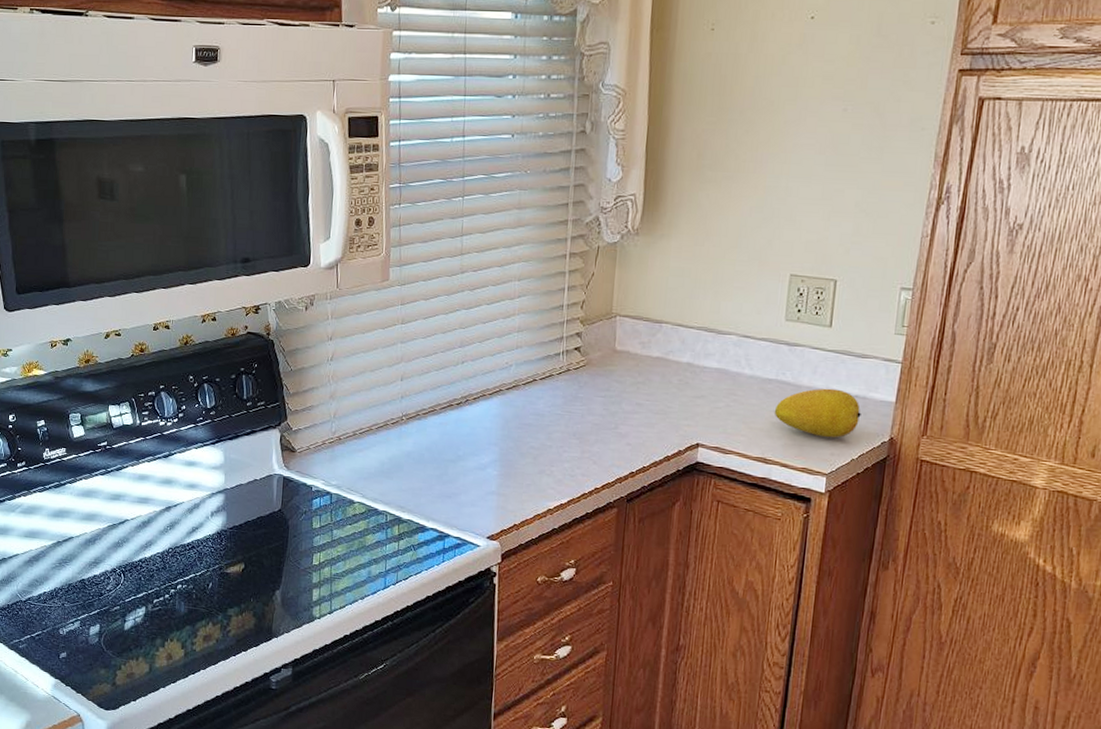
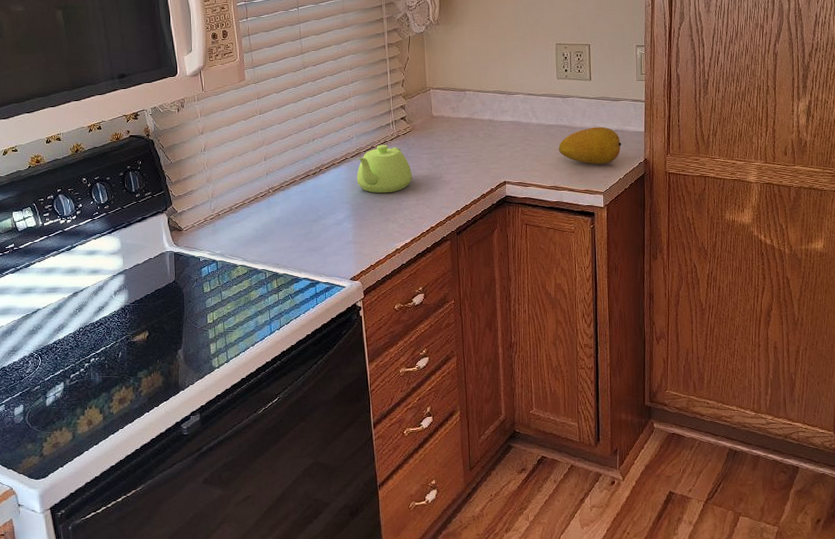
teapot: none [510,378,580,440] -> present [356,144,412,194]

